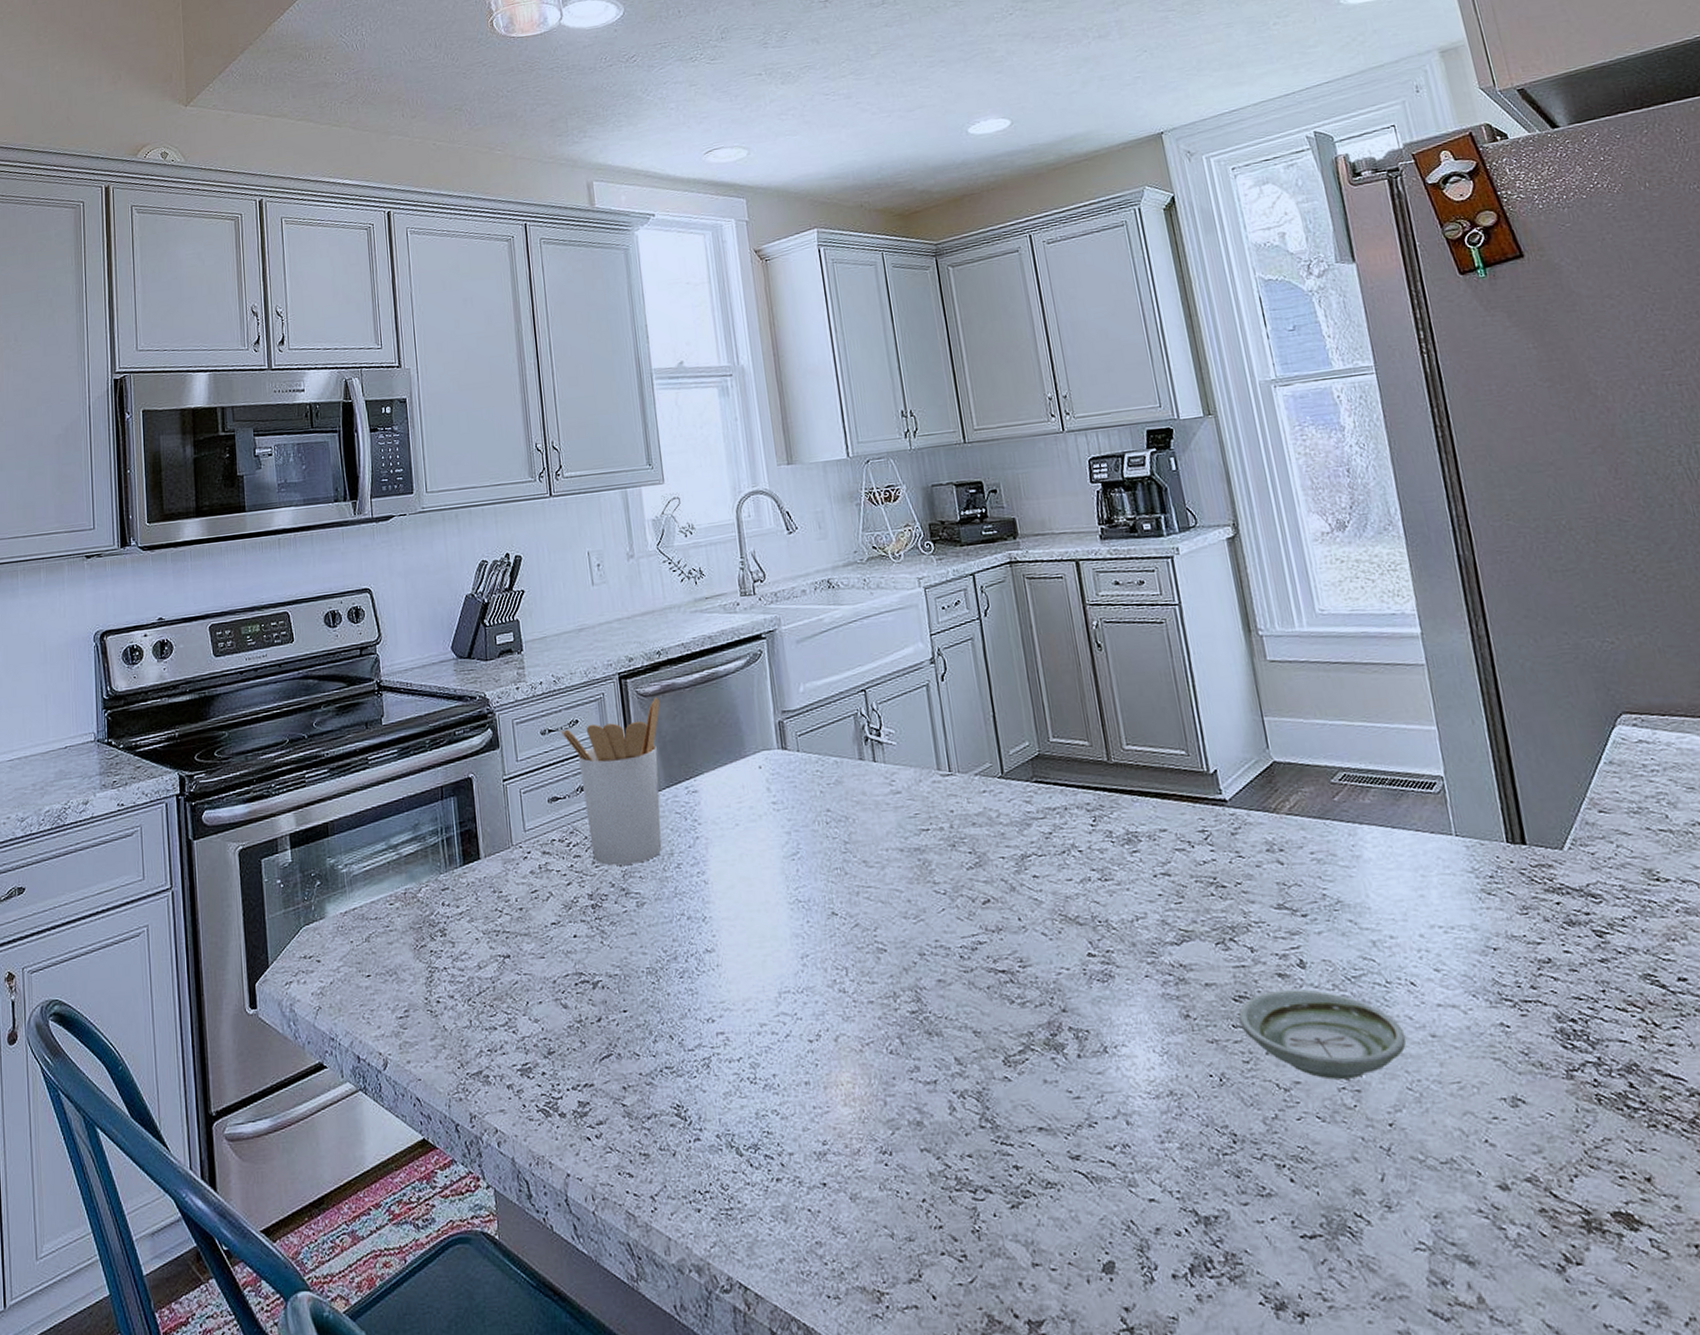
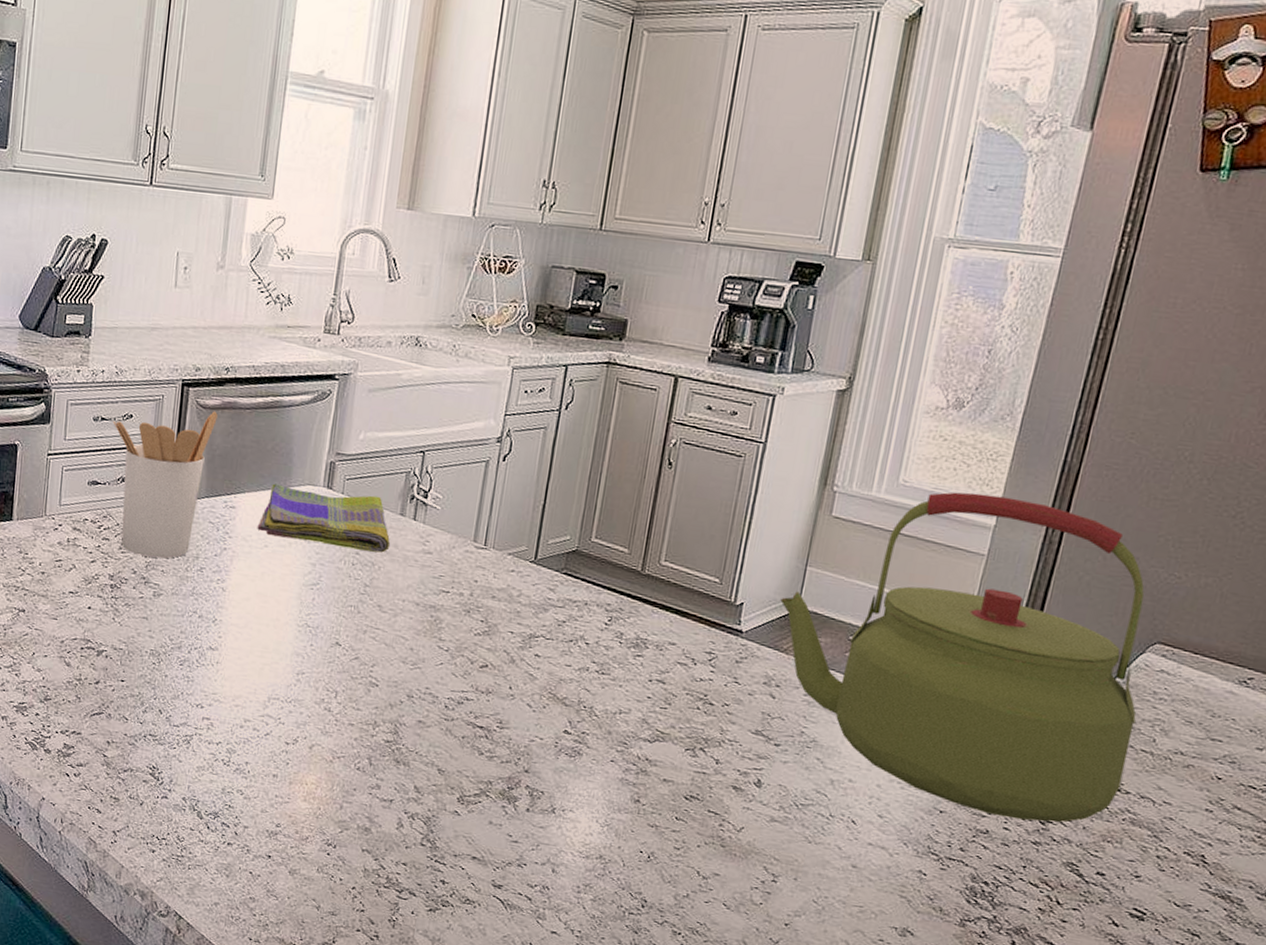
dish towel: none [723,745,858,813] -> present [257,483,390,553]
saucer: present [1238,989,1406,1081] -> none [683,798,830,883]
kettle: none [1250,601,1658,939] -> present [780,492,1145,823]

